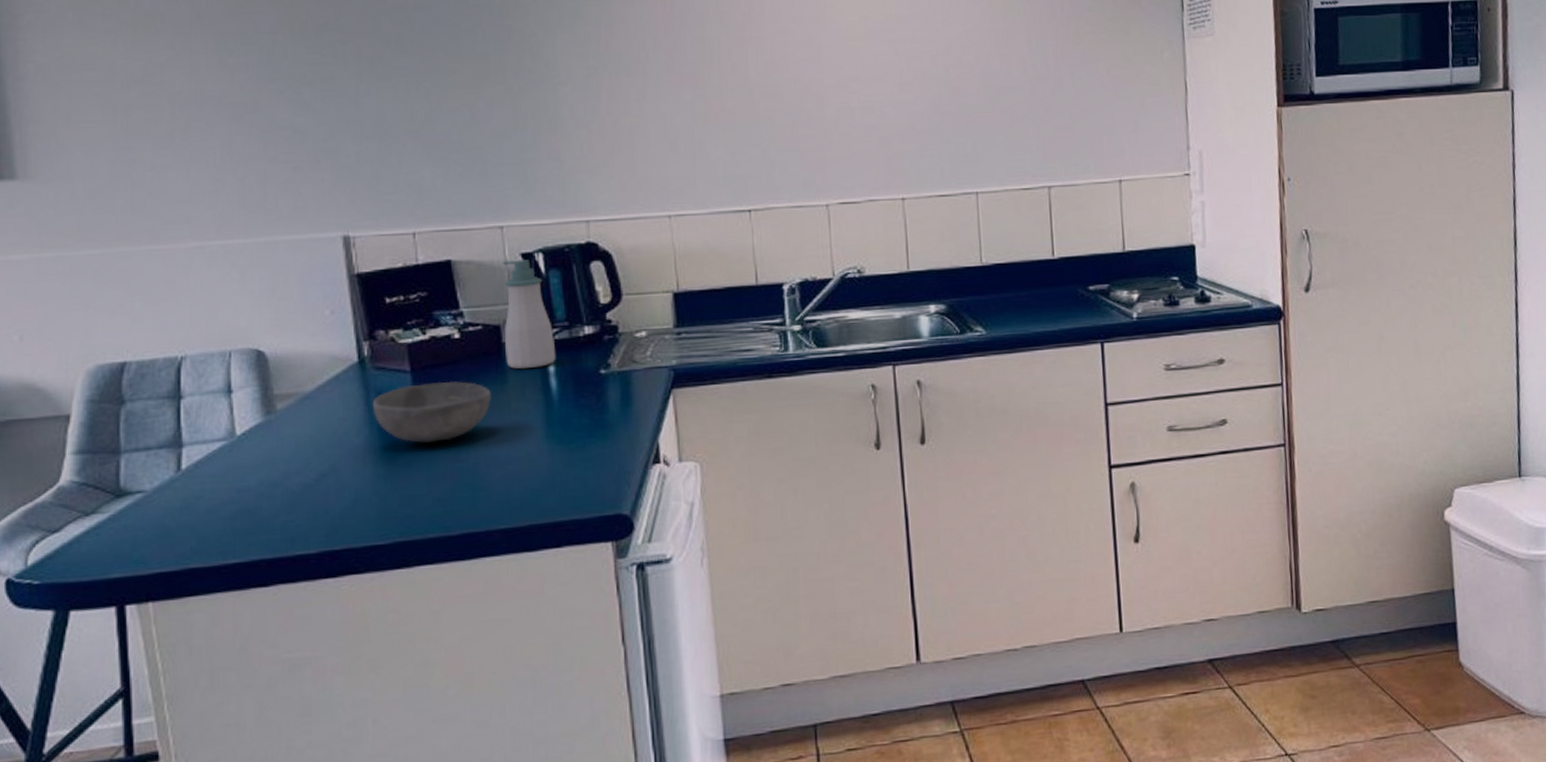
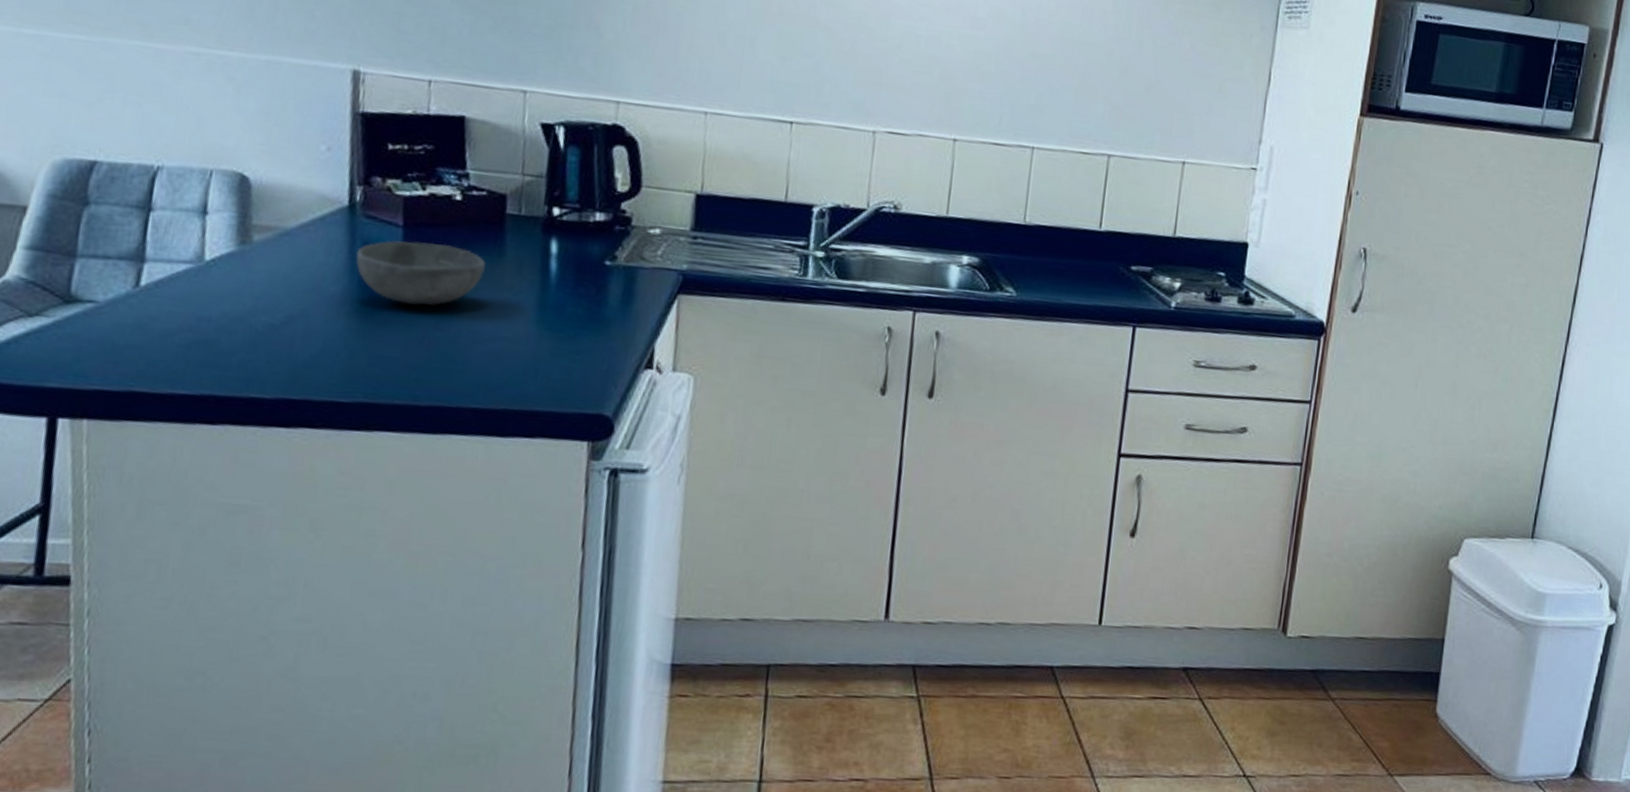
soap bottle: present [502,260,556,369] -> none [507,128,562,247]

